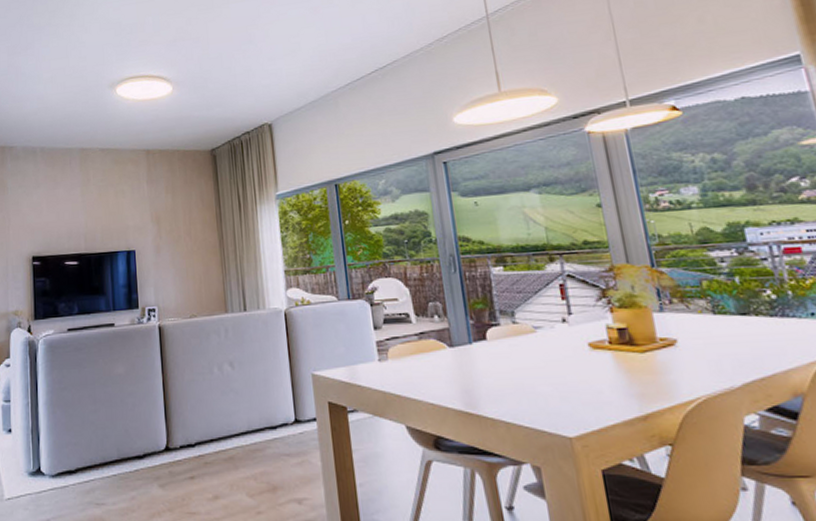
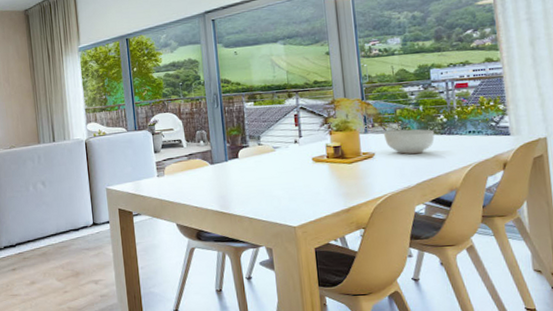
bowl: none [685,307,762,343] -> present [383,128,435,155]

